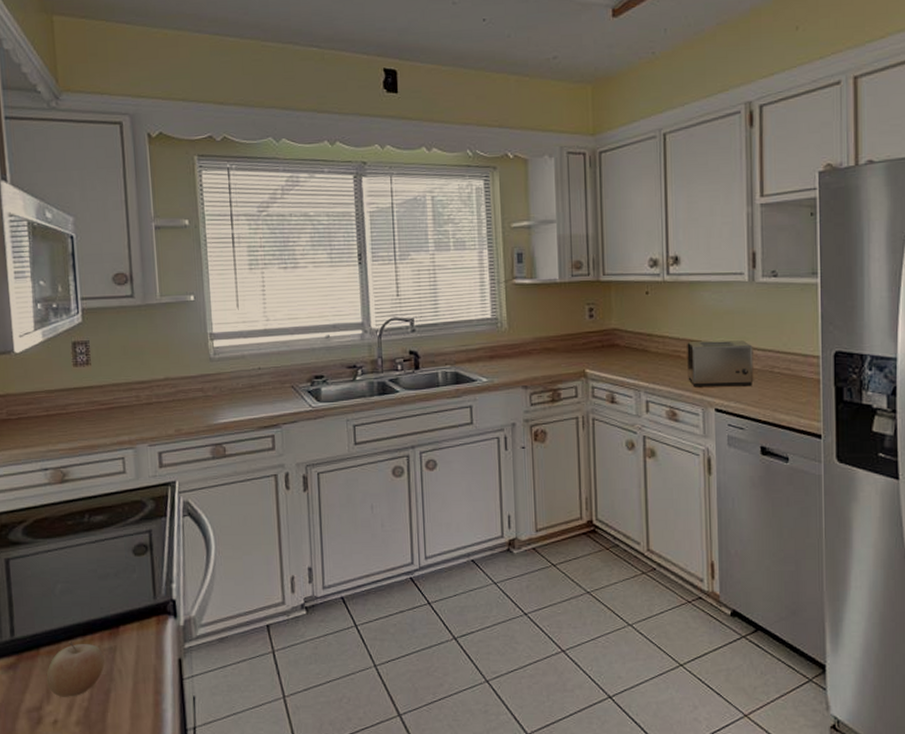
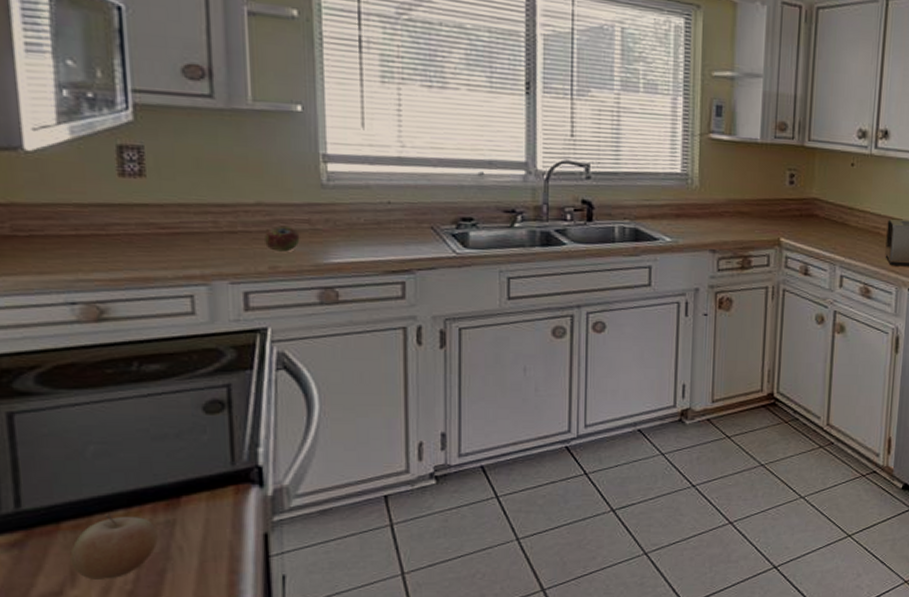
fruit: none [171,395,197,417] -> present [265,225,300,252]

